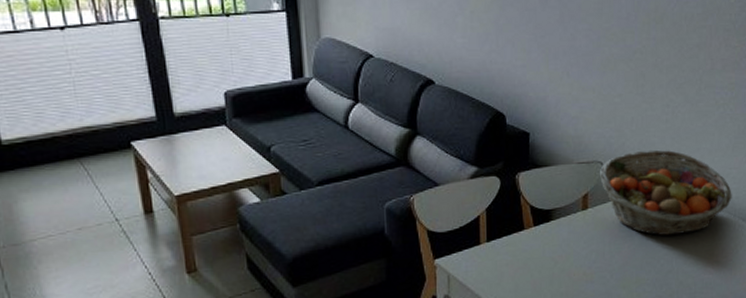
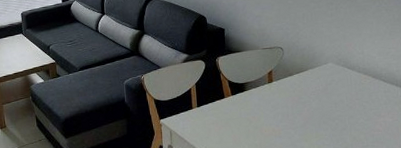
fruit basket: present [600,149,732,236] -> none [280,36,393,102]

